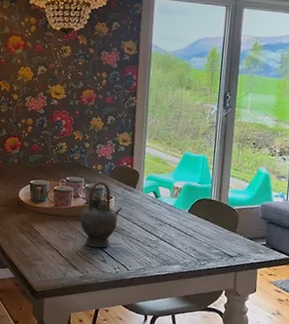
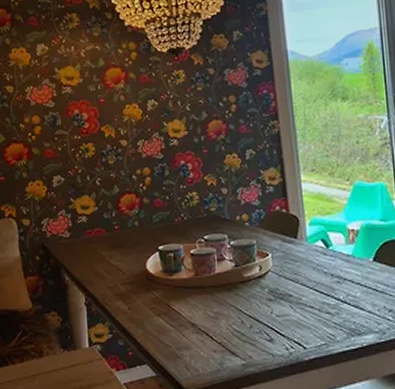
teapot: present [80,181,122,248] -> none [230,235,284,323]

